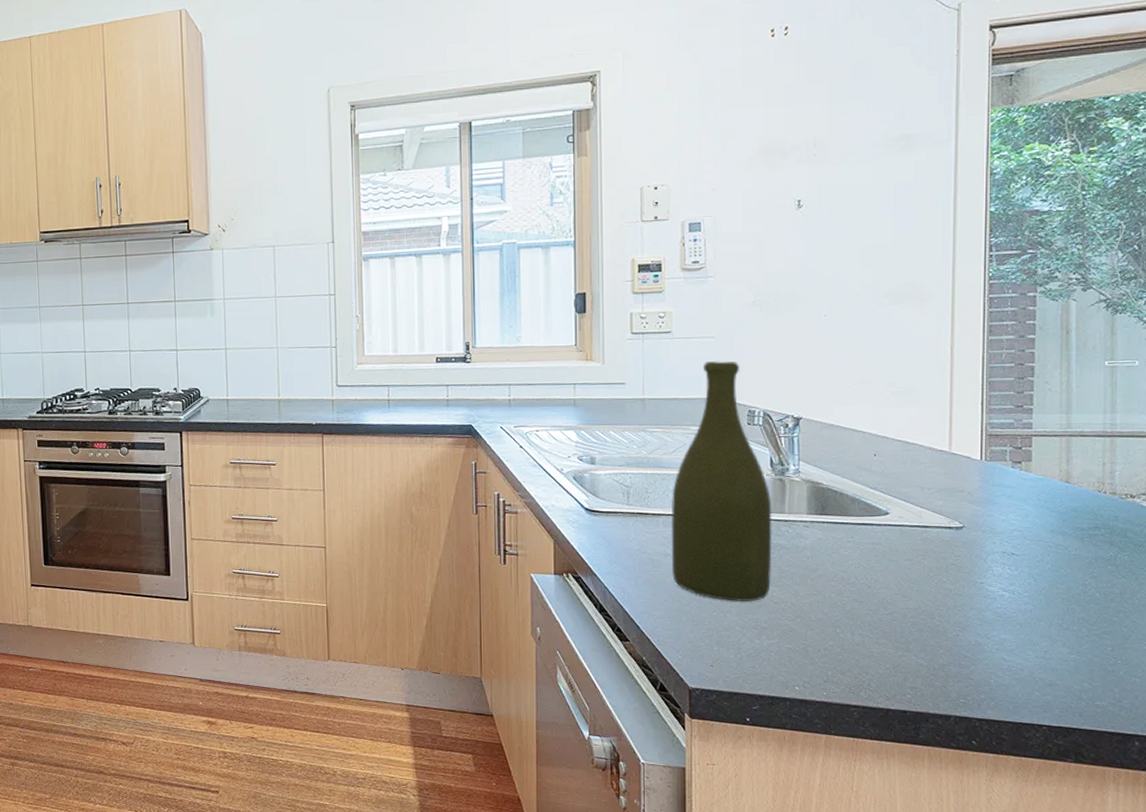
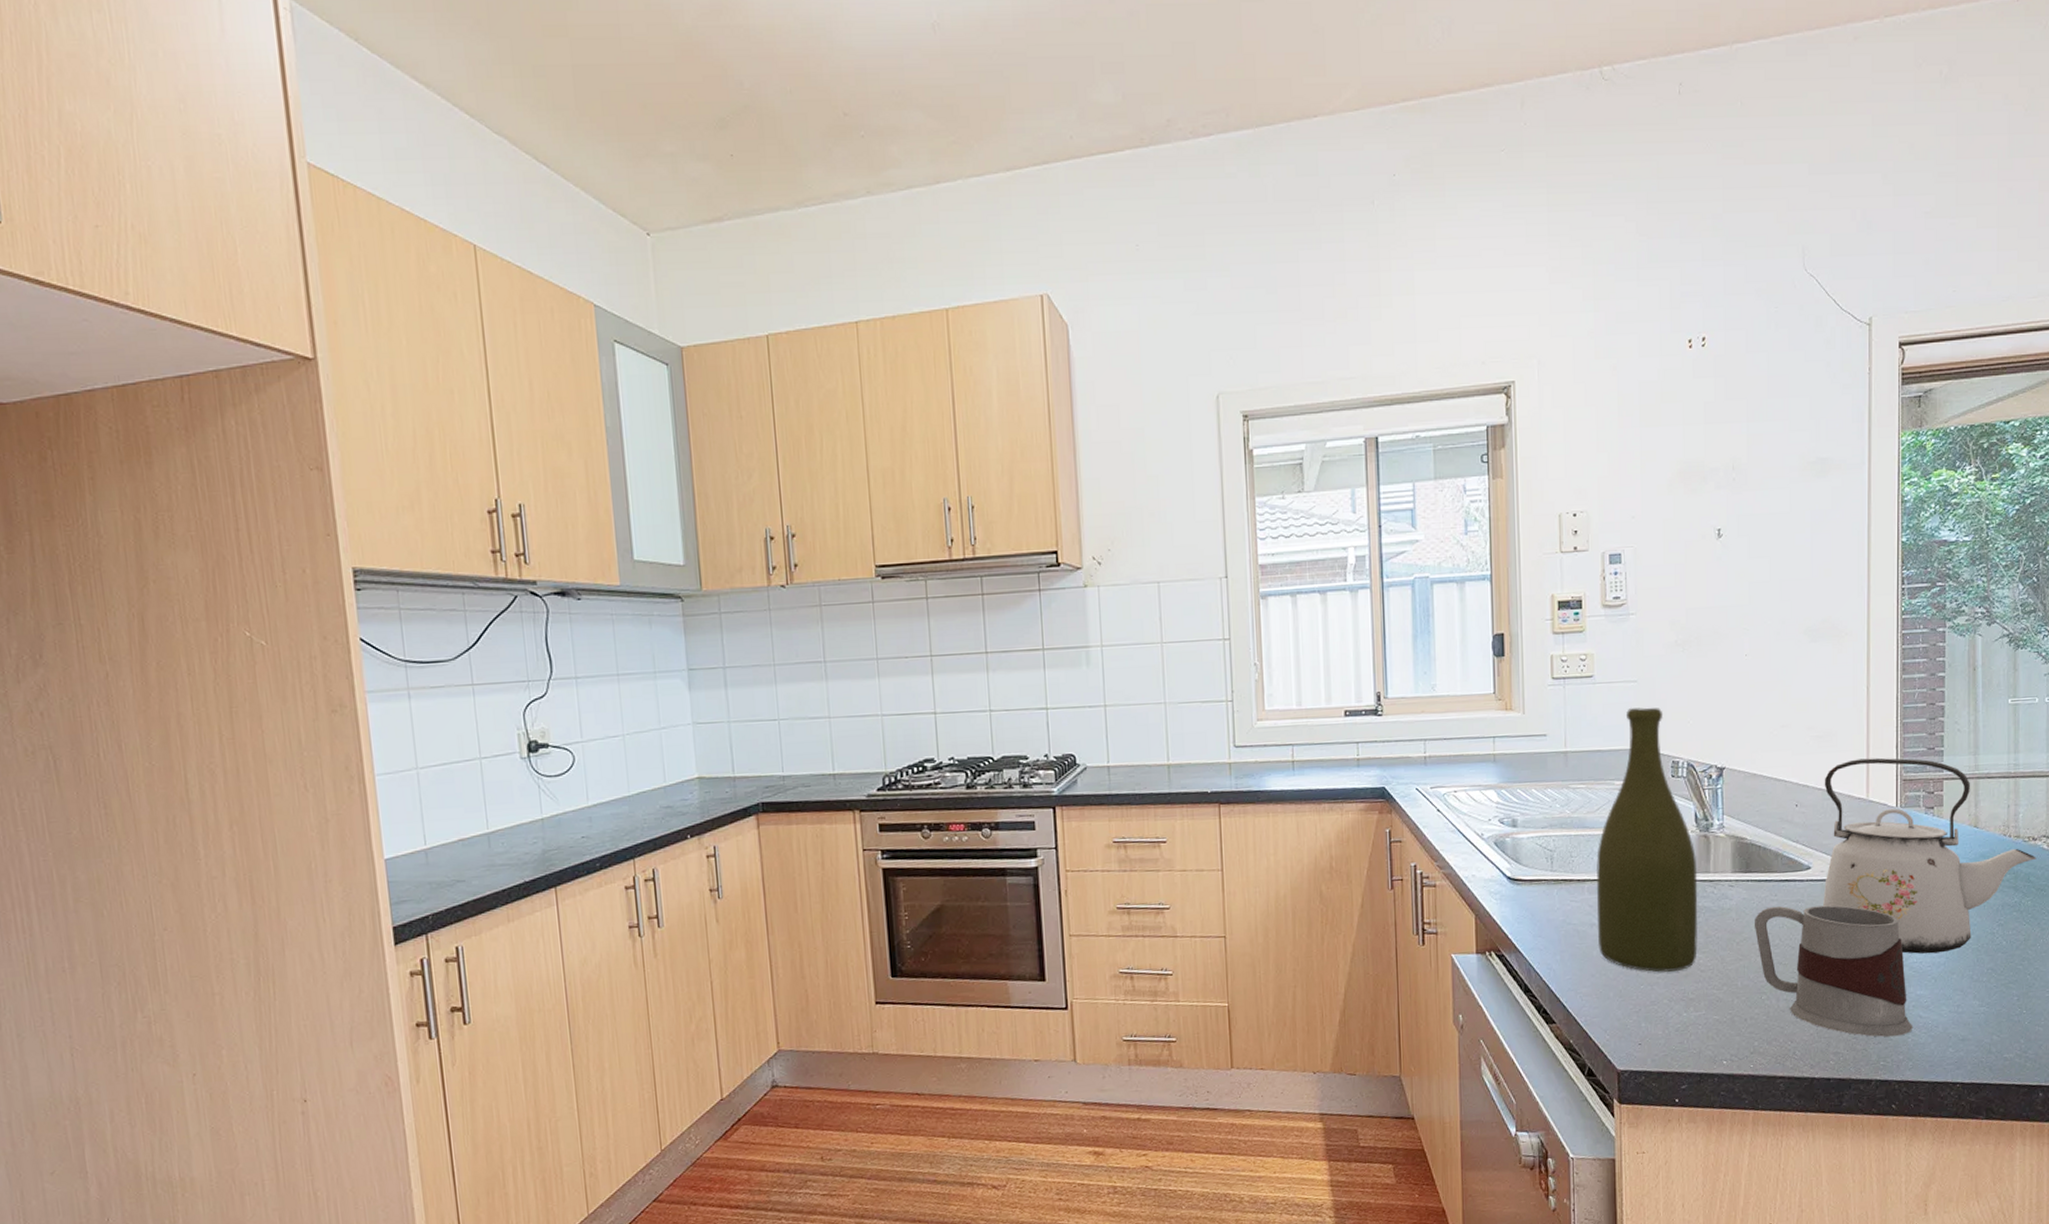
mug: none [830,547,995,677] -> present [1755,905,1912,1038]
kettle: none [900,413,1135,601] -> present [1822,757,2037,954]

